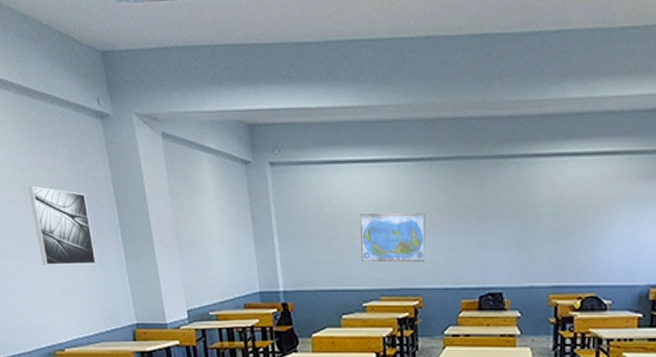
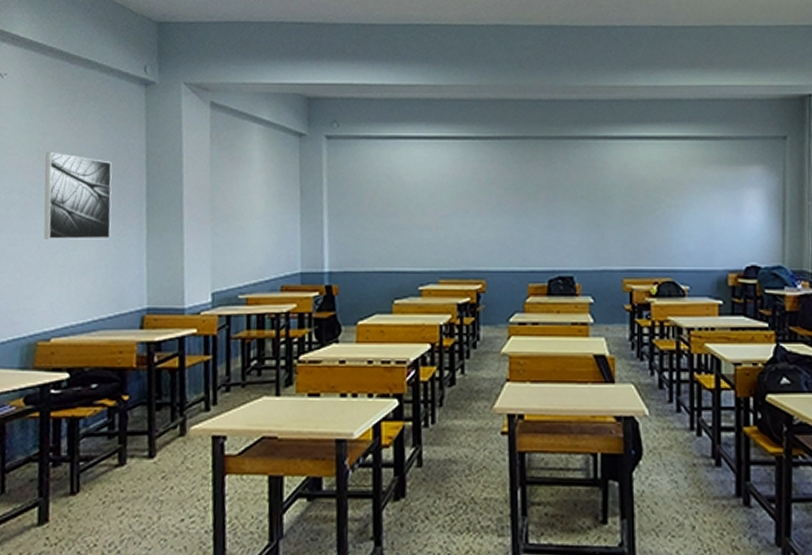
world map: present [359,213,426,263] -> none [420,191,491,243]

